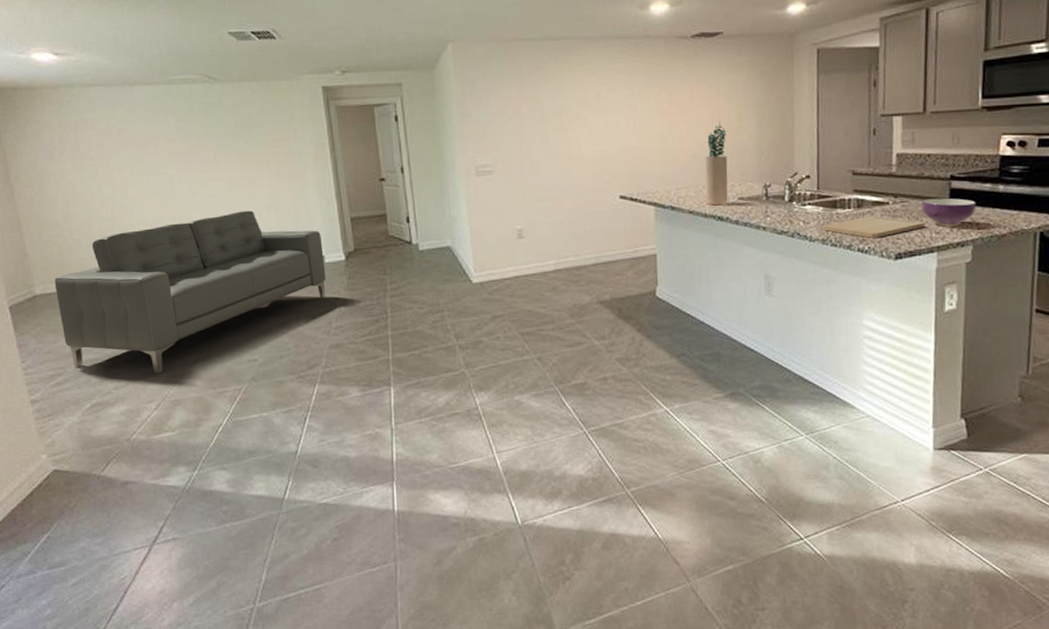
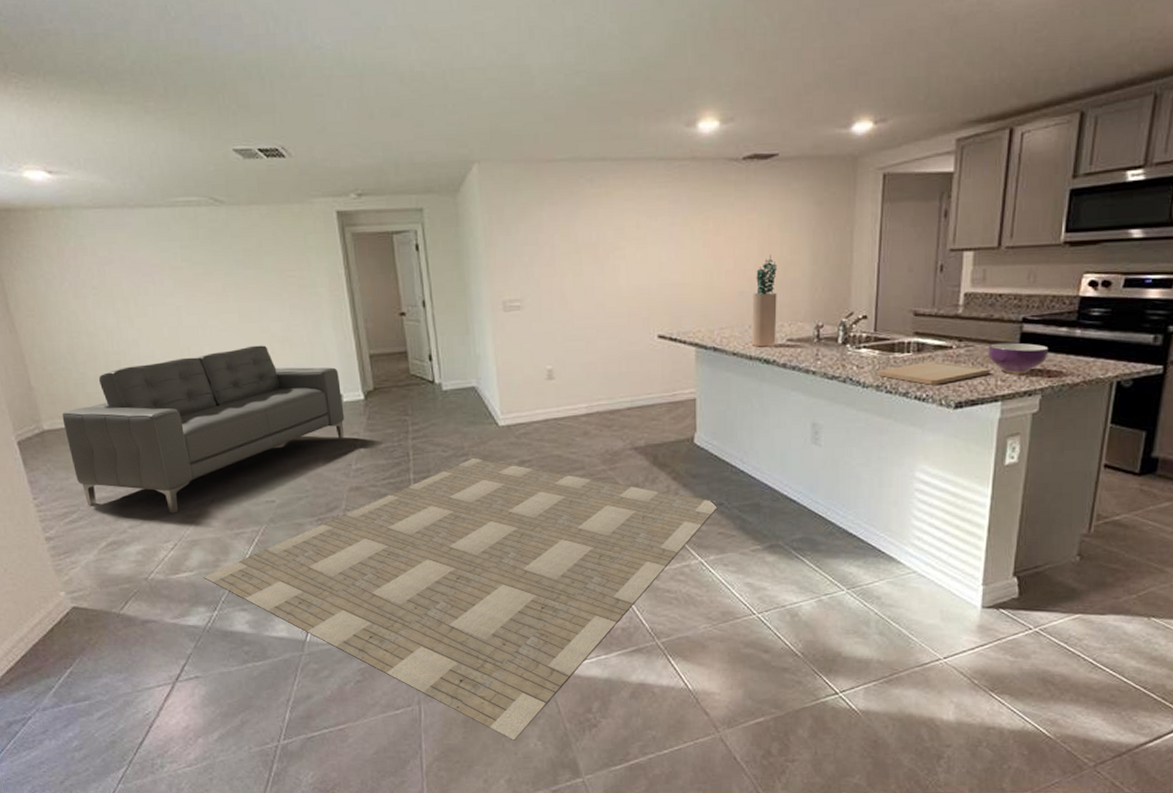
area rug: none [185,314,681,596] -> present [204,457,719,740]

